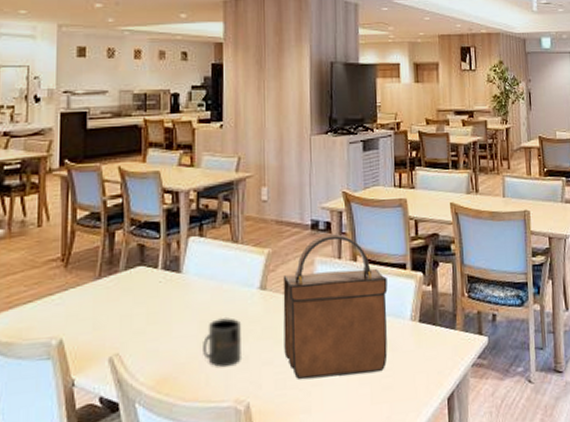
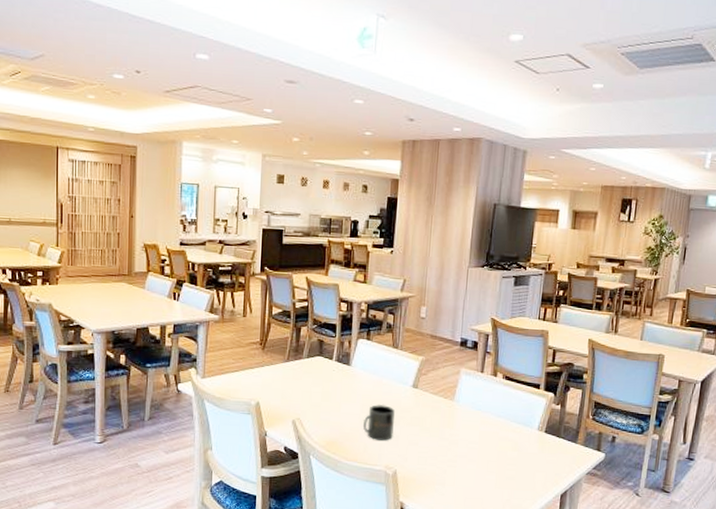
handbag: present [283,233,388,379] -> none [428,351,522,466]

